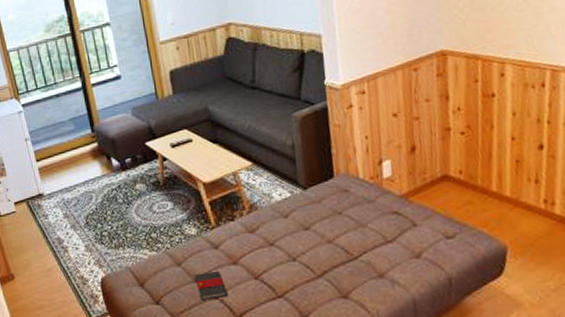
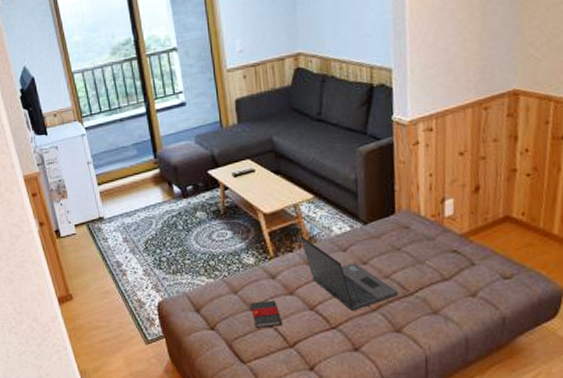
laptop: none [240,203,343,278] -> present [299,235,399,311]

